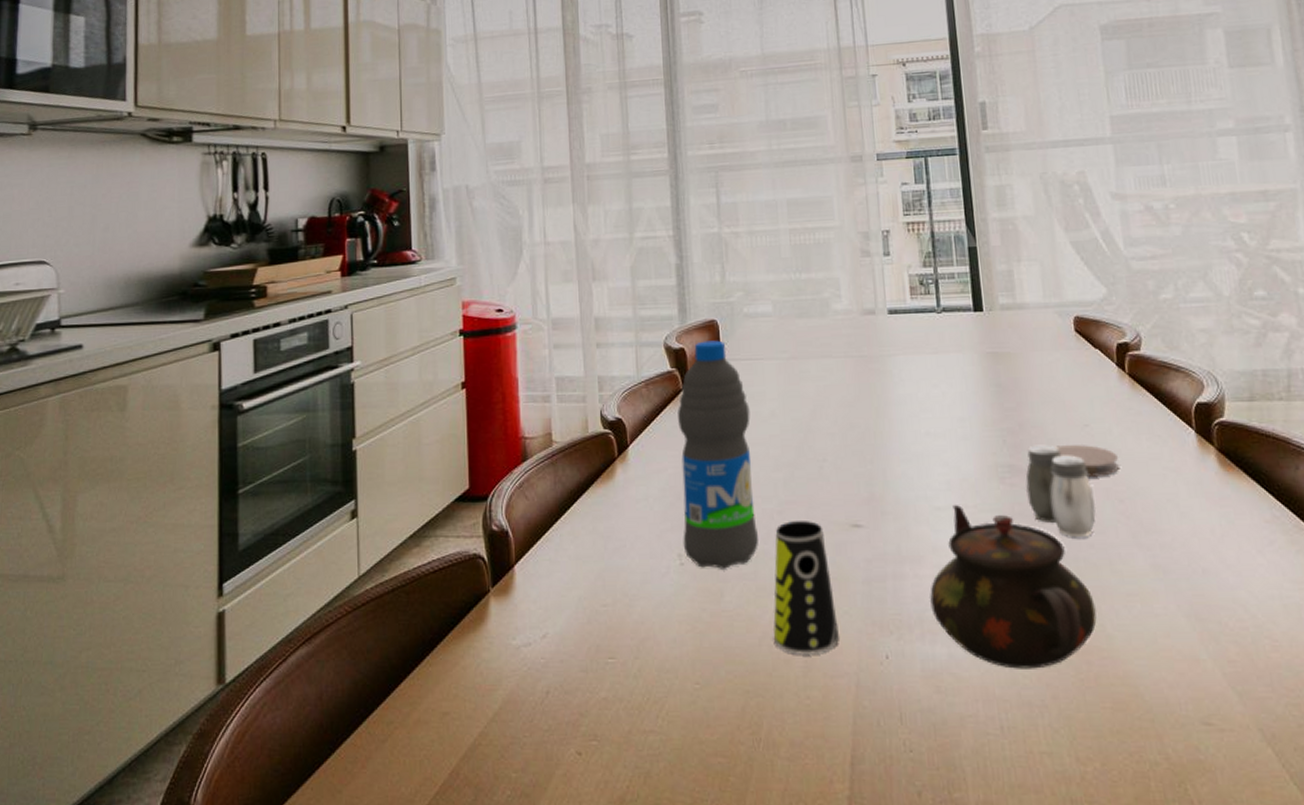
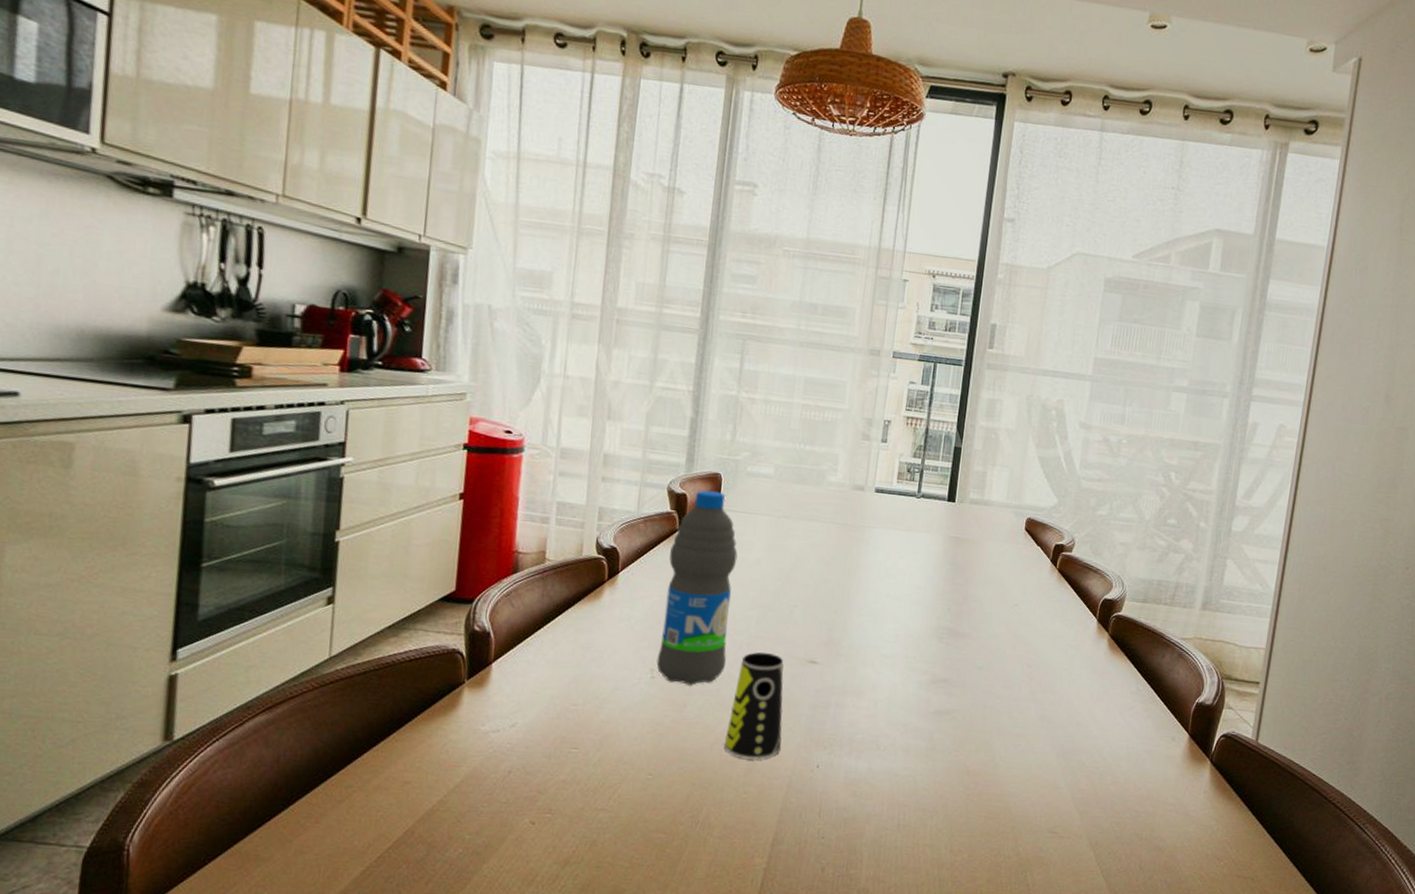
teapot: present [929,505,1097,669] -> none [861,655,992,784]
salt and pepper shaker: present [1025,444,1096,538] -> none [957,615,1010,691]
coaster: present [1055,445,1119,478] -> none [988,618,1035,647]

